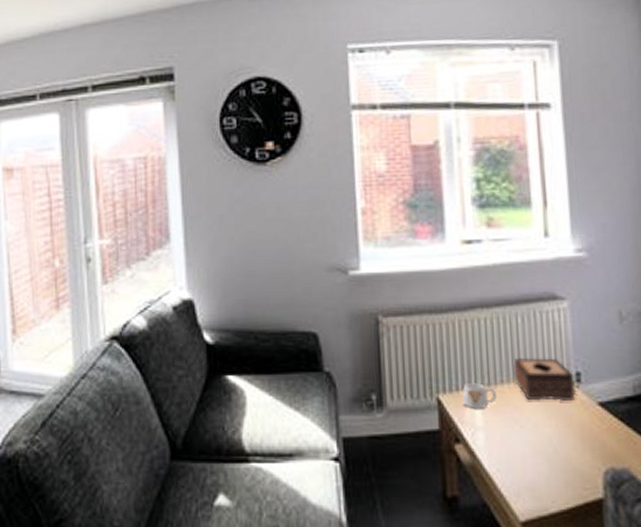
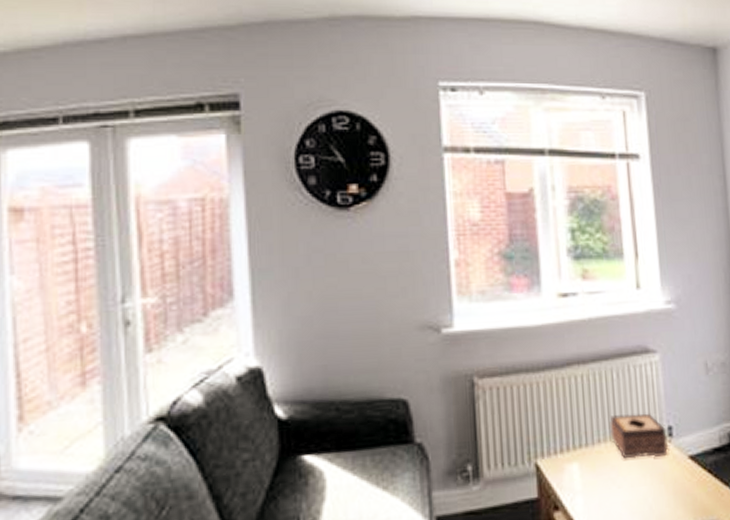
mug: present [463,383,496,409] -> none [561,444,594,472]

